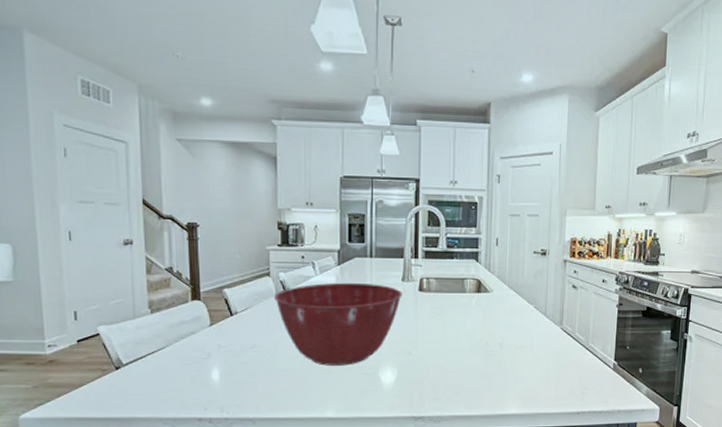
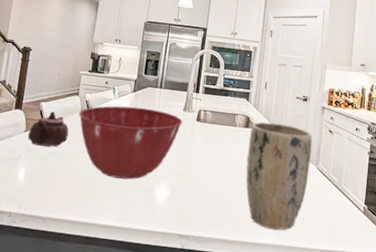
teapot: none [214,298,265,341] -> present [27,111,69,147]
plant pot: none [481,284,555,398] -> present [246,121,313,230]

